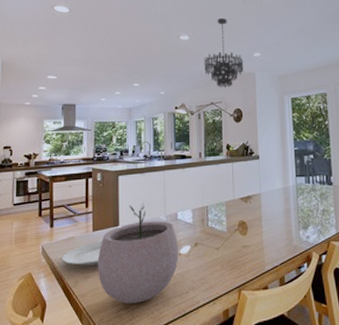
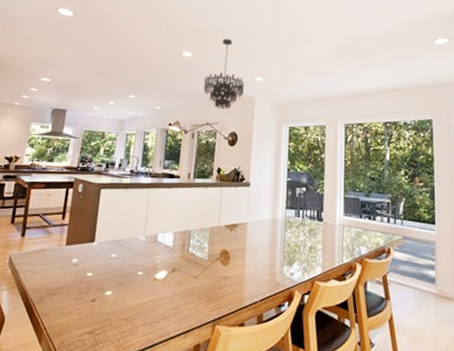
plate: present [61,242,102,266] -> none [28,257,74,282]
plant pot: present [97,203,179,304] -> none [65,220,155,328]

